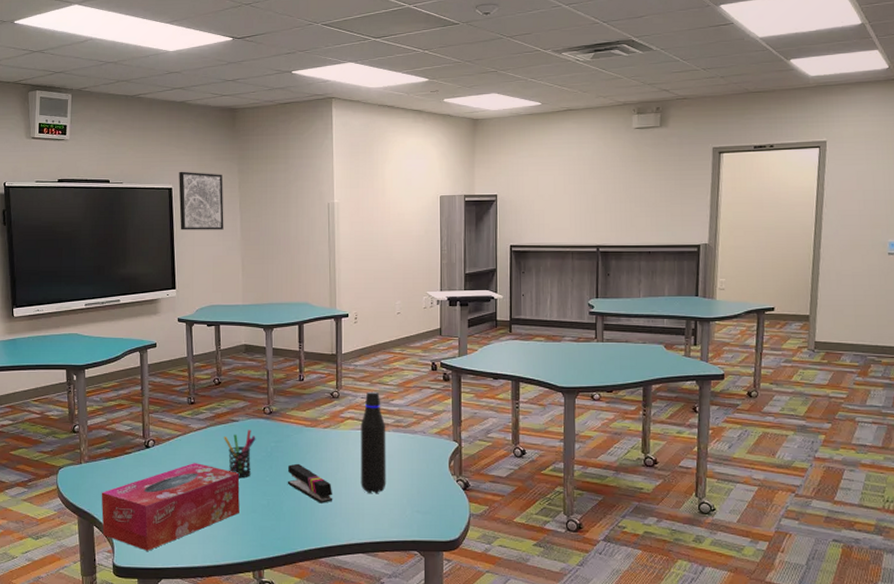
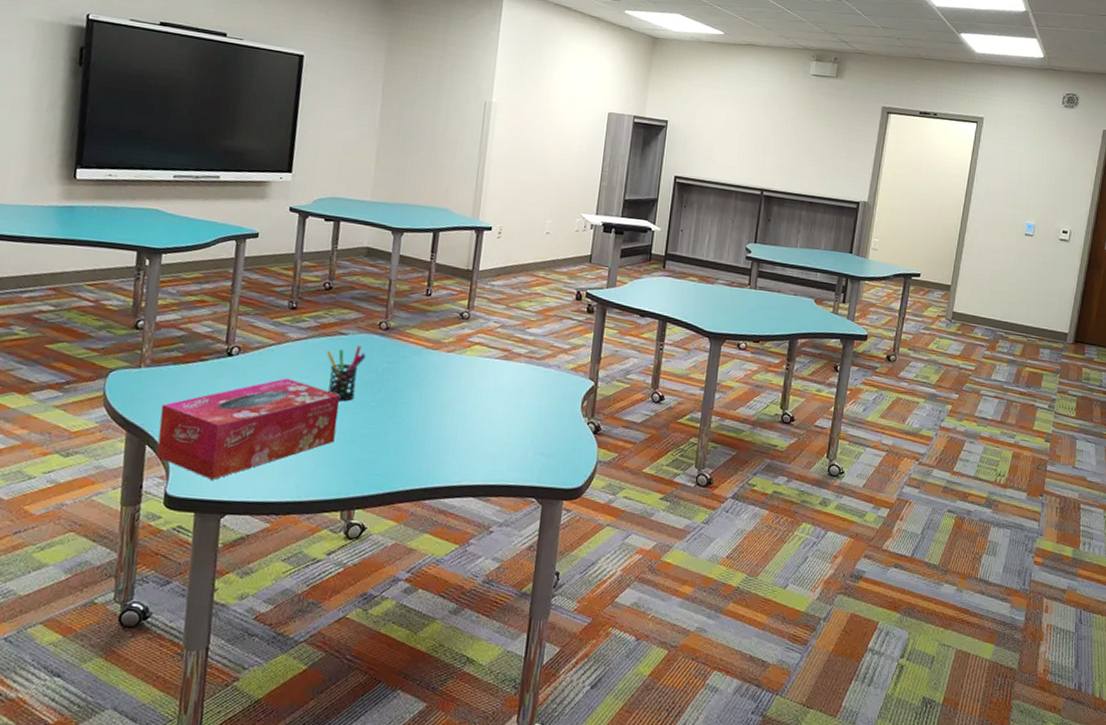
wall art: present [179,171,224,230] -> none [307,37,367,113]
stapler: present [287,463,333,503] -> none [396,389,448,438]
water bottle: present [360,391,386,493] -> none [481,315,518,430]

